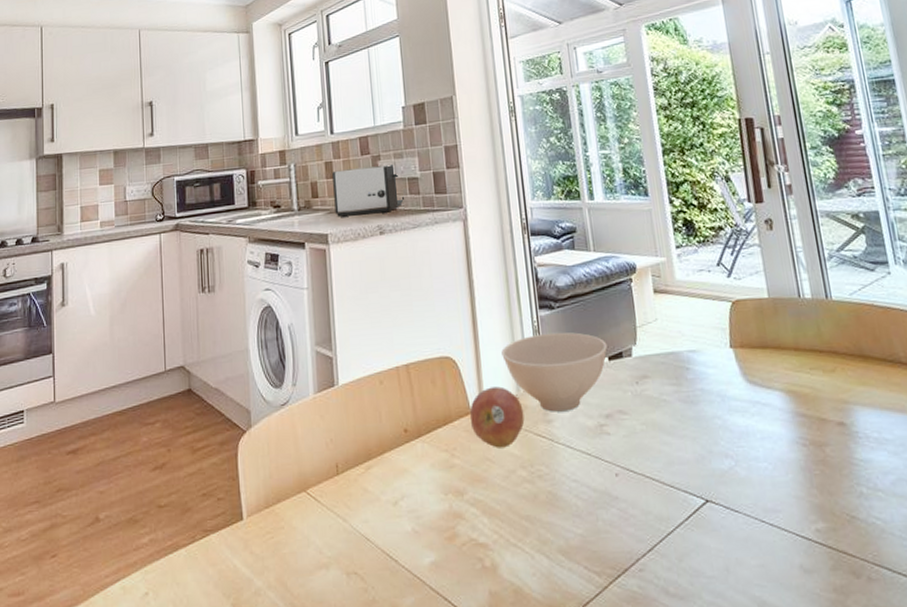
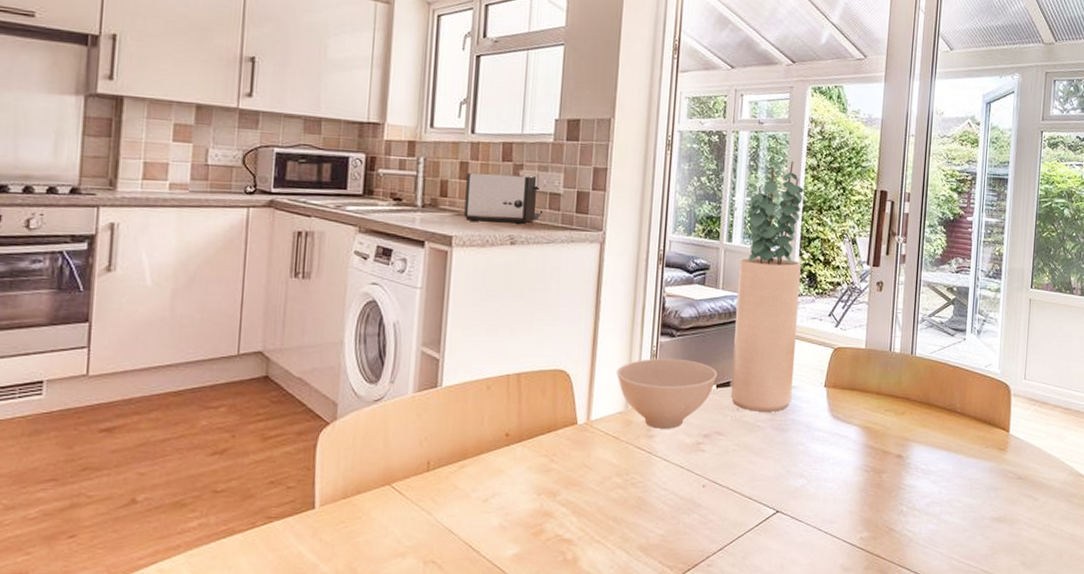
fruit: present [470,386,525,448] -> none [575,402,629,457]
vase: none [604,105,695,384] -> present [731,161,804,412]

